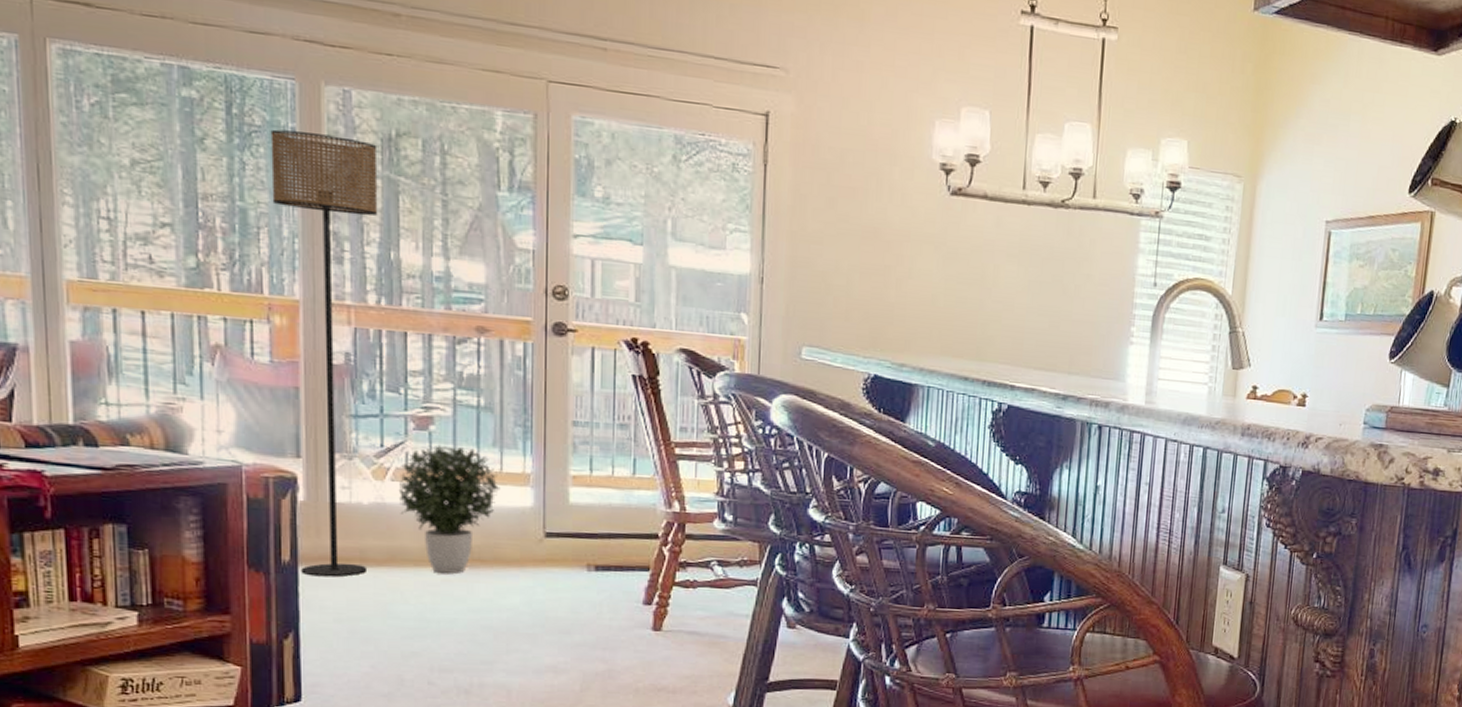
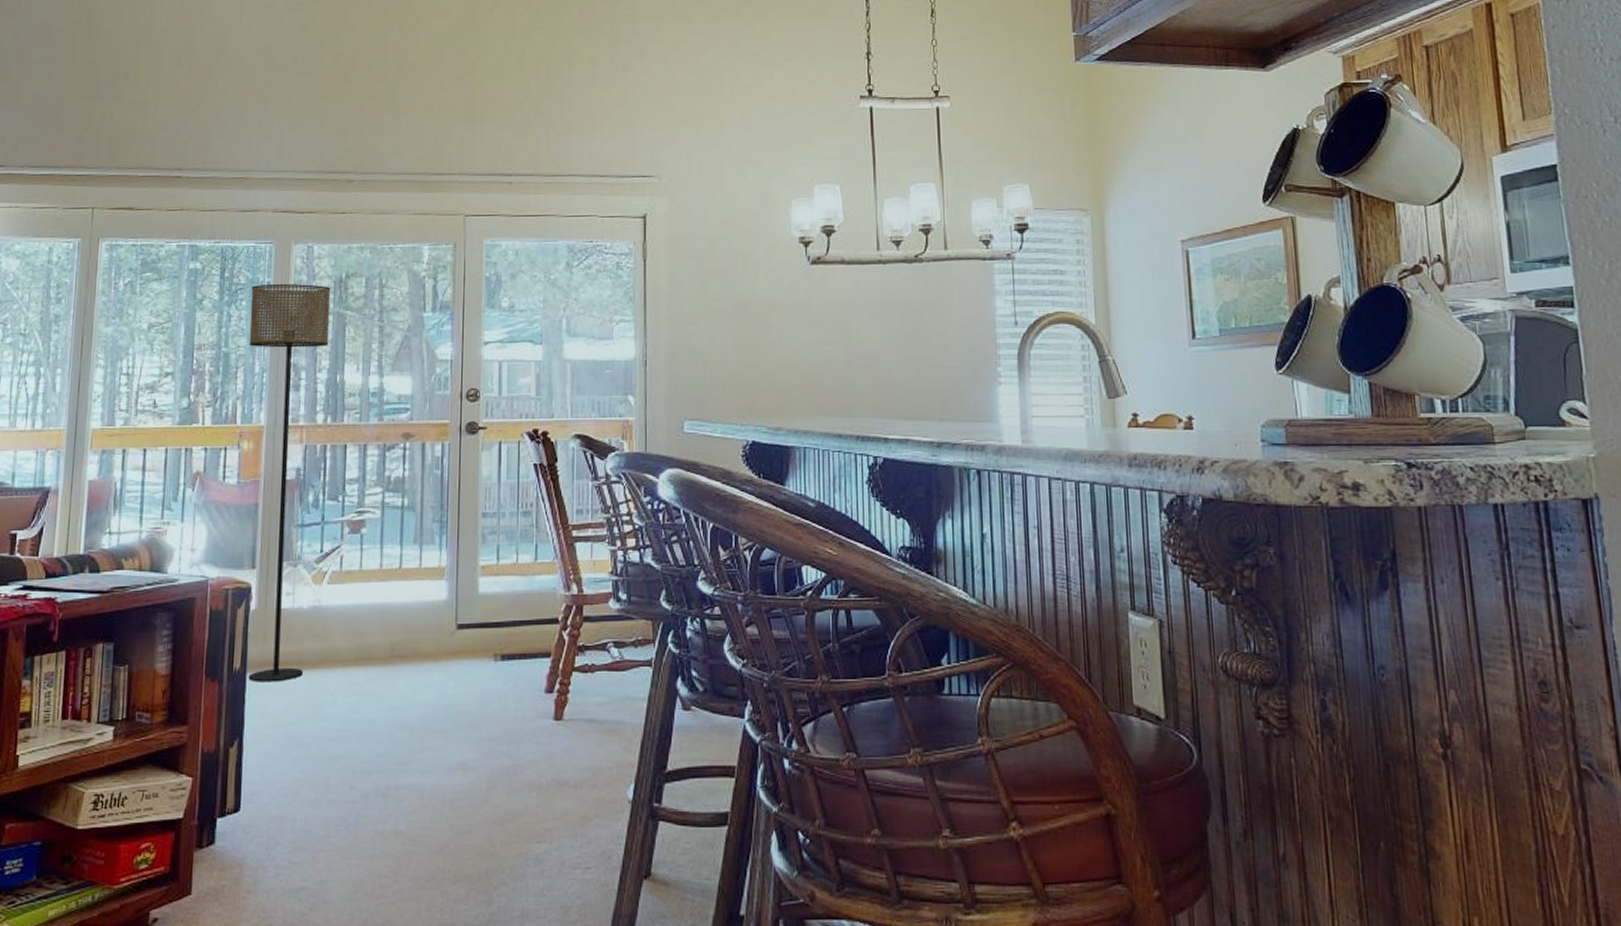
potted plant: present [398,444,501,574] -> none [333,546,419,673]

